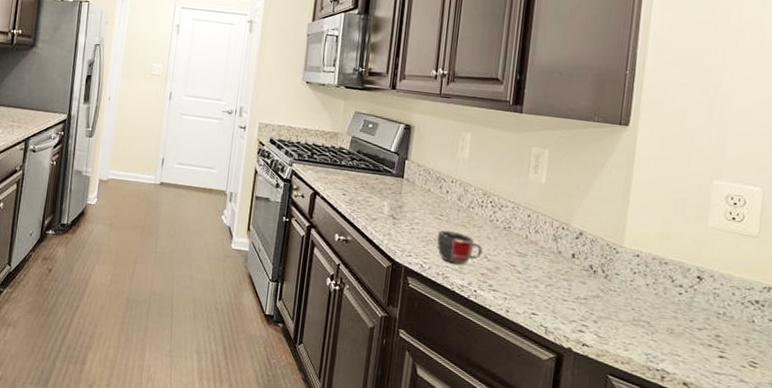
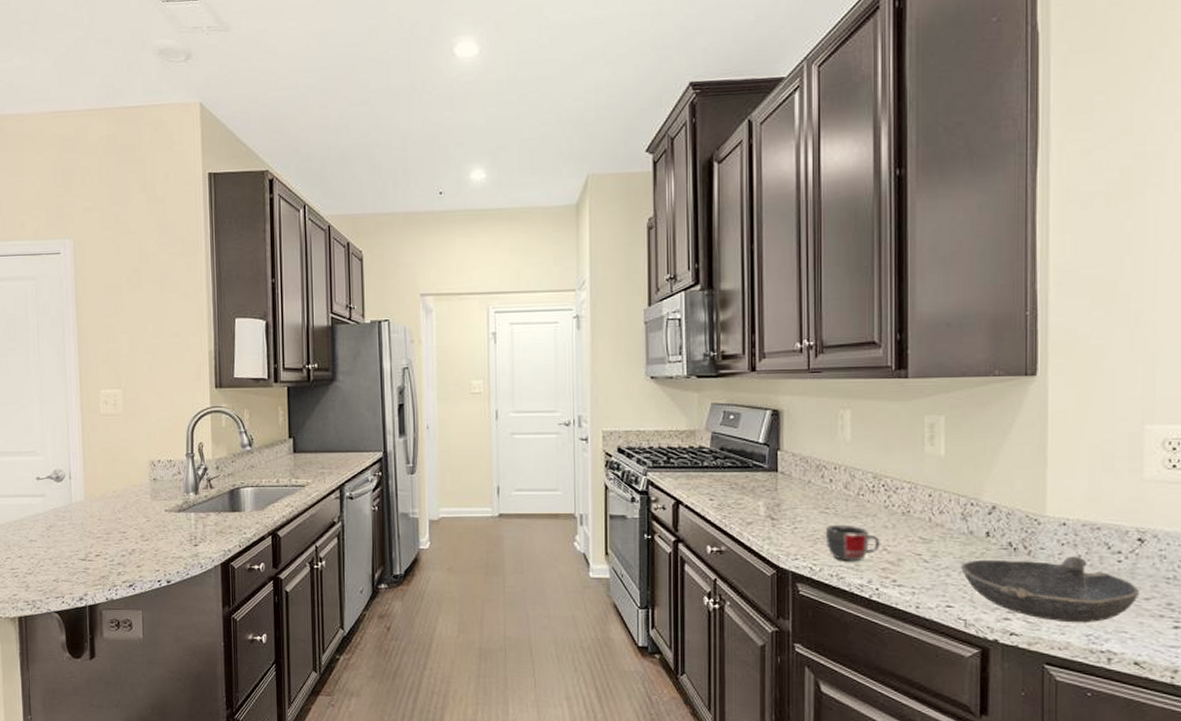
bowl: none [547,277,694,344] -> present [961,556,1139,623]

